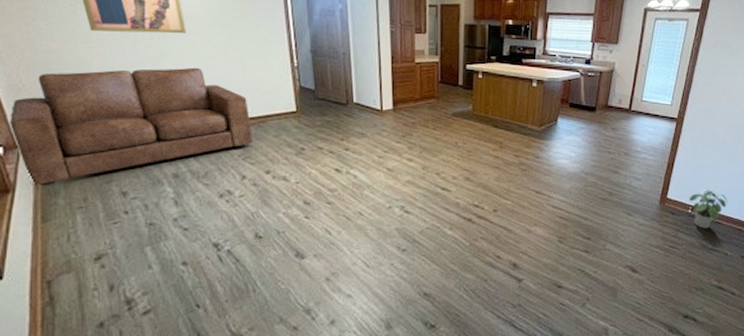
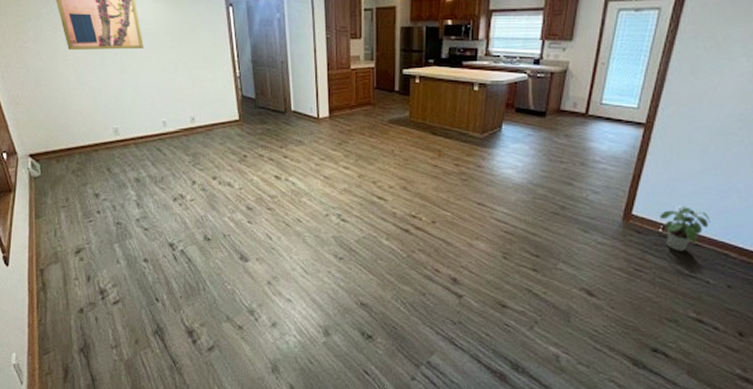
sofa: present [10,67,254,186] -> none [11,80,202,187]

